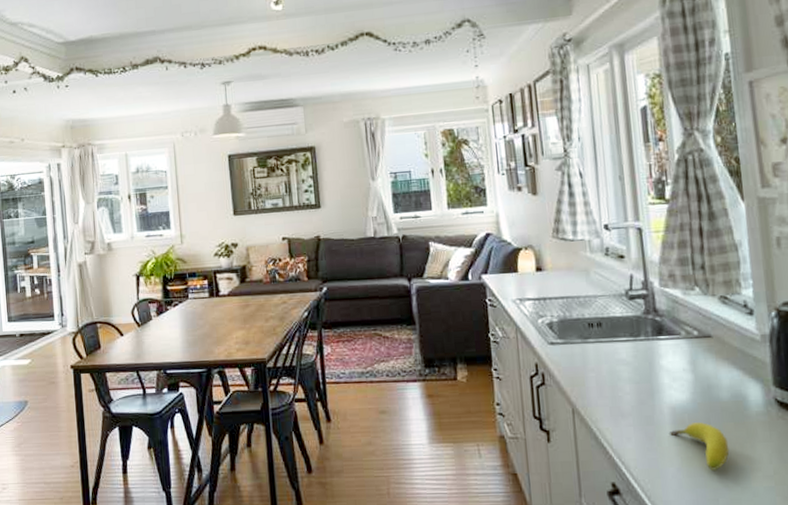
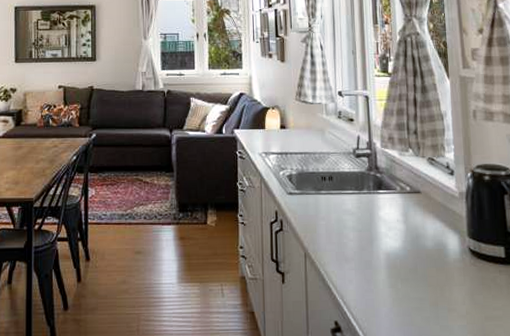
fruit: present [670,422,730,470] -> none [384,267,432,310]

